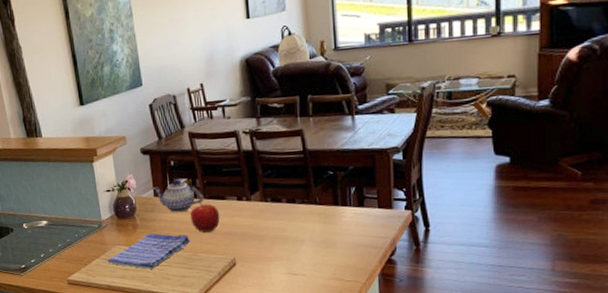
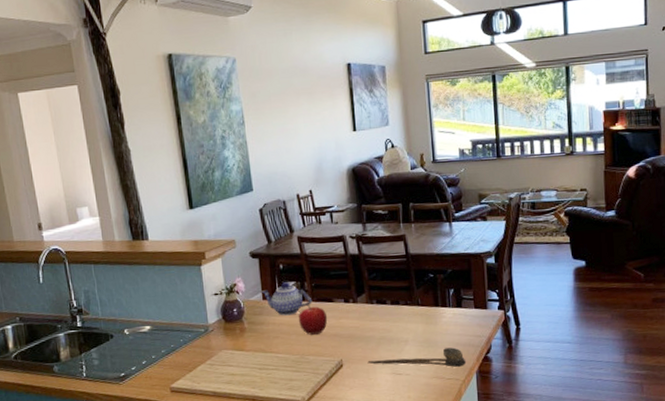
dish towel: present [107,233,191,269] -> none [213,336,299,374]
spoon: none [261,248,368,270] -> present [367,347,467,368]

